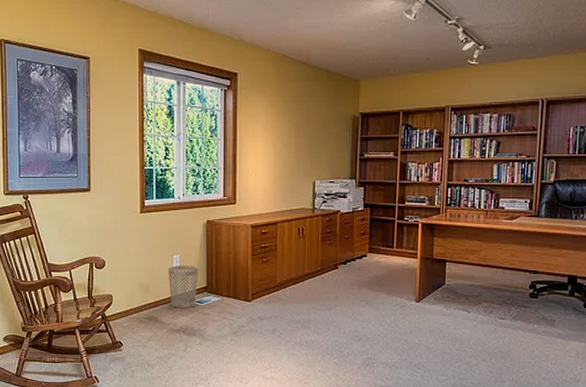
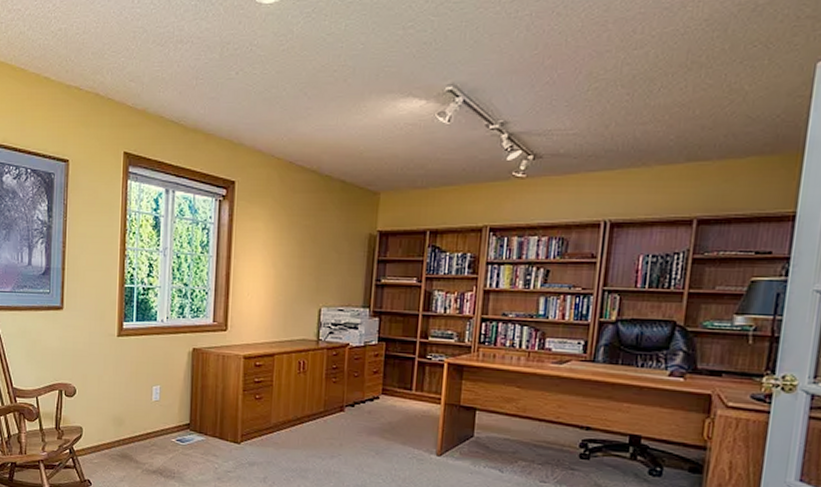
wastebasket: present [168,265,198,308] -> none [146,397,181,447]

